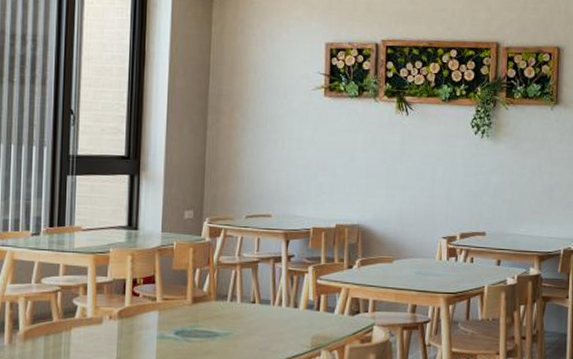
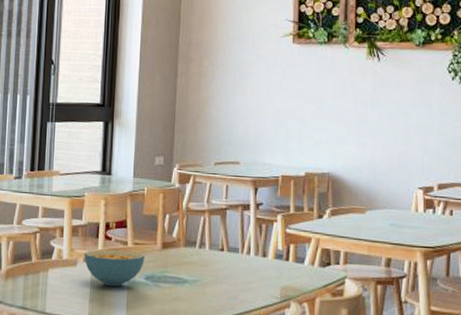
cereal bowl: none [110,305,174,343] -> present [84,249,145,286]

